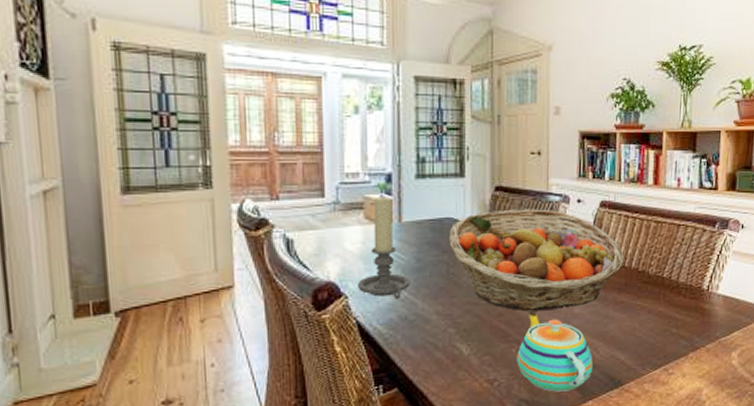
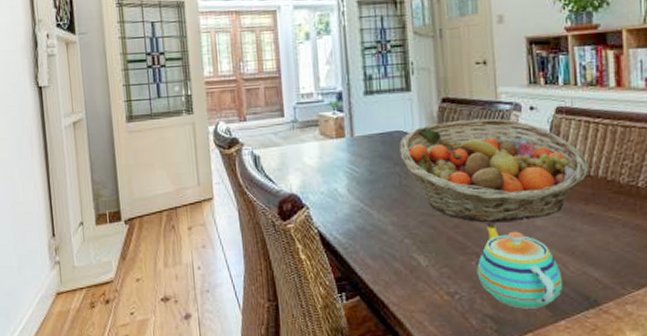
candle holder: present [357,196,411,299] -> none [316,113,366,210]

